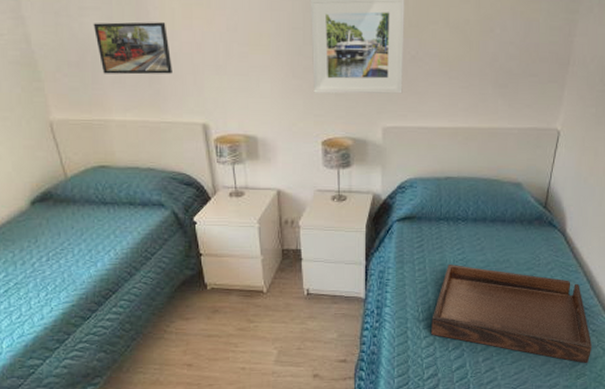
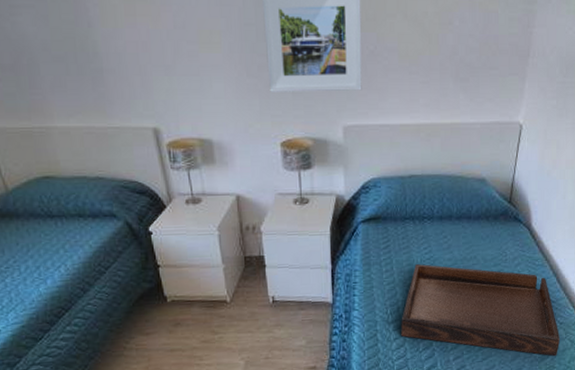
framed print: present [93,22,172,75] -> none [26,20,118,78]

